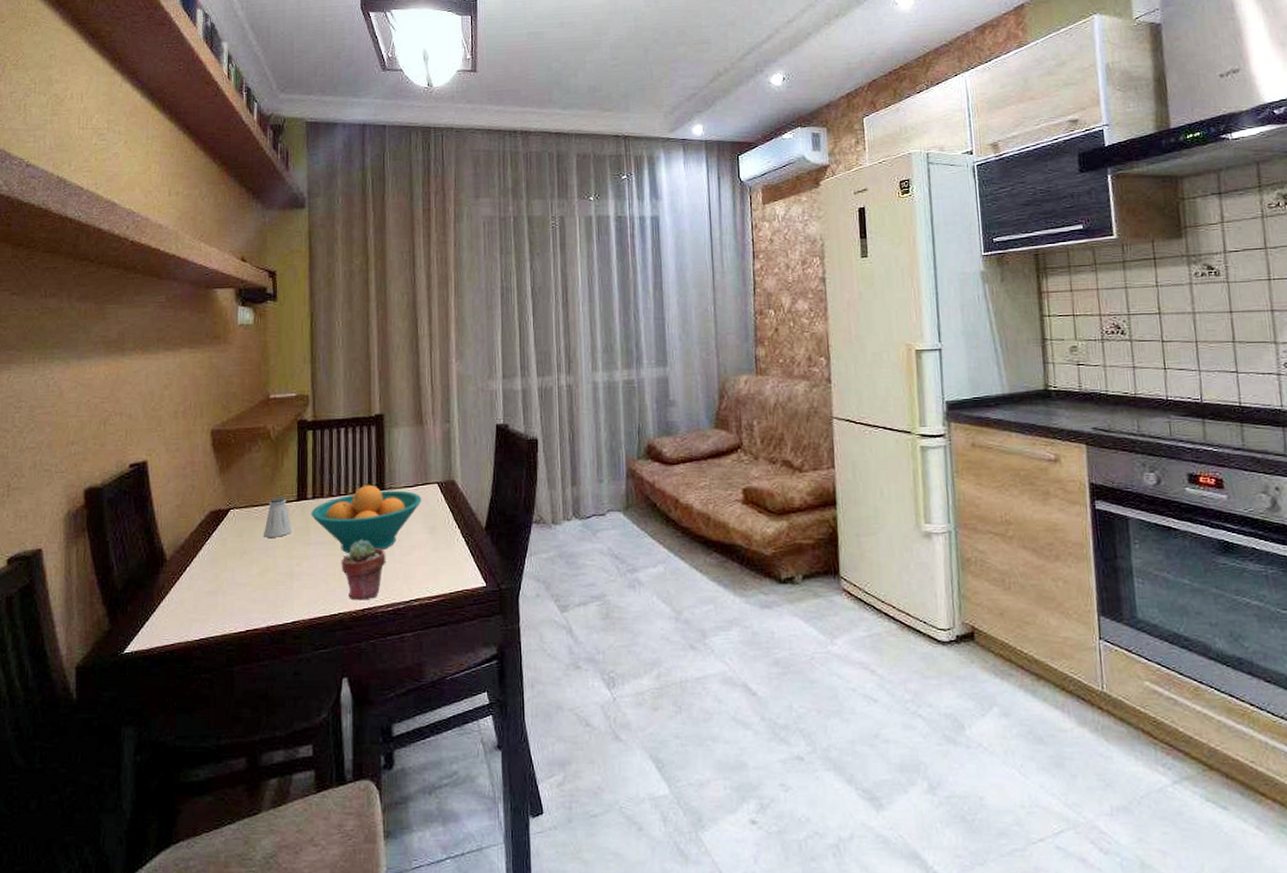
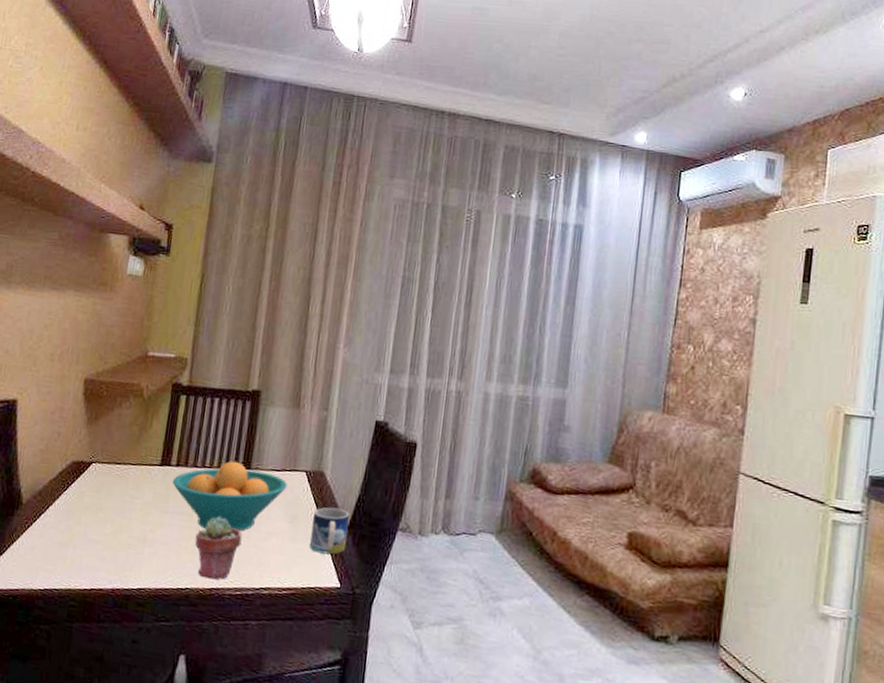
saltshaker: present [264,497,292,537] -> none [122,458,152,500]
mug: none [450,512,486,557] -> present [310,507,349,555]

